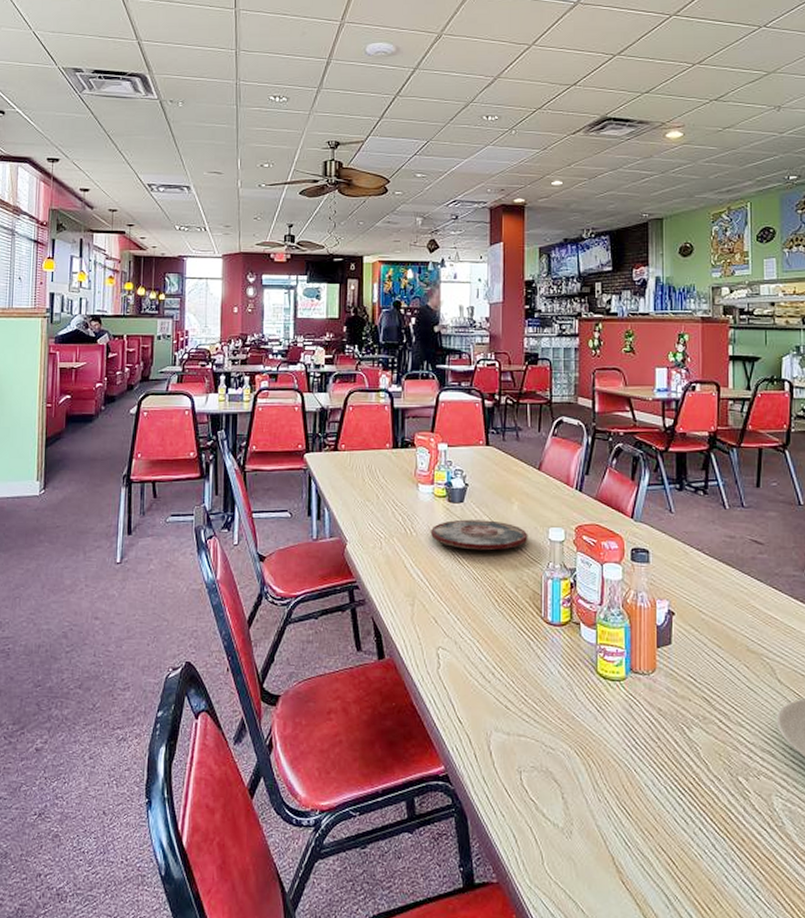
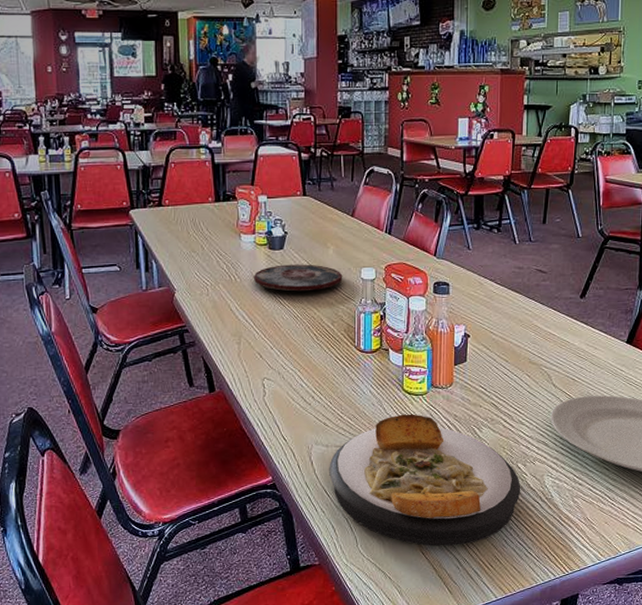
plate: none [510,702,744,877] -> present [329,414,521,547]

